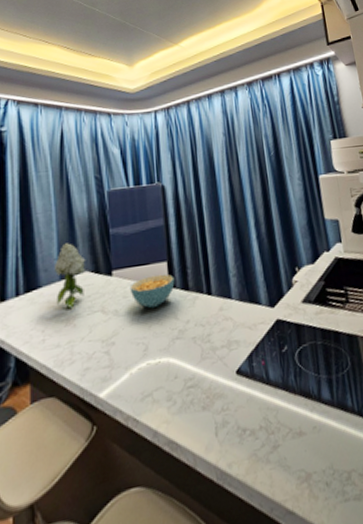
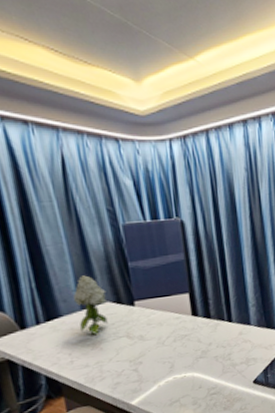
cereal bowl: present [129,273,175,308] -> none [153,304,197,333]

